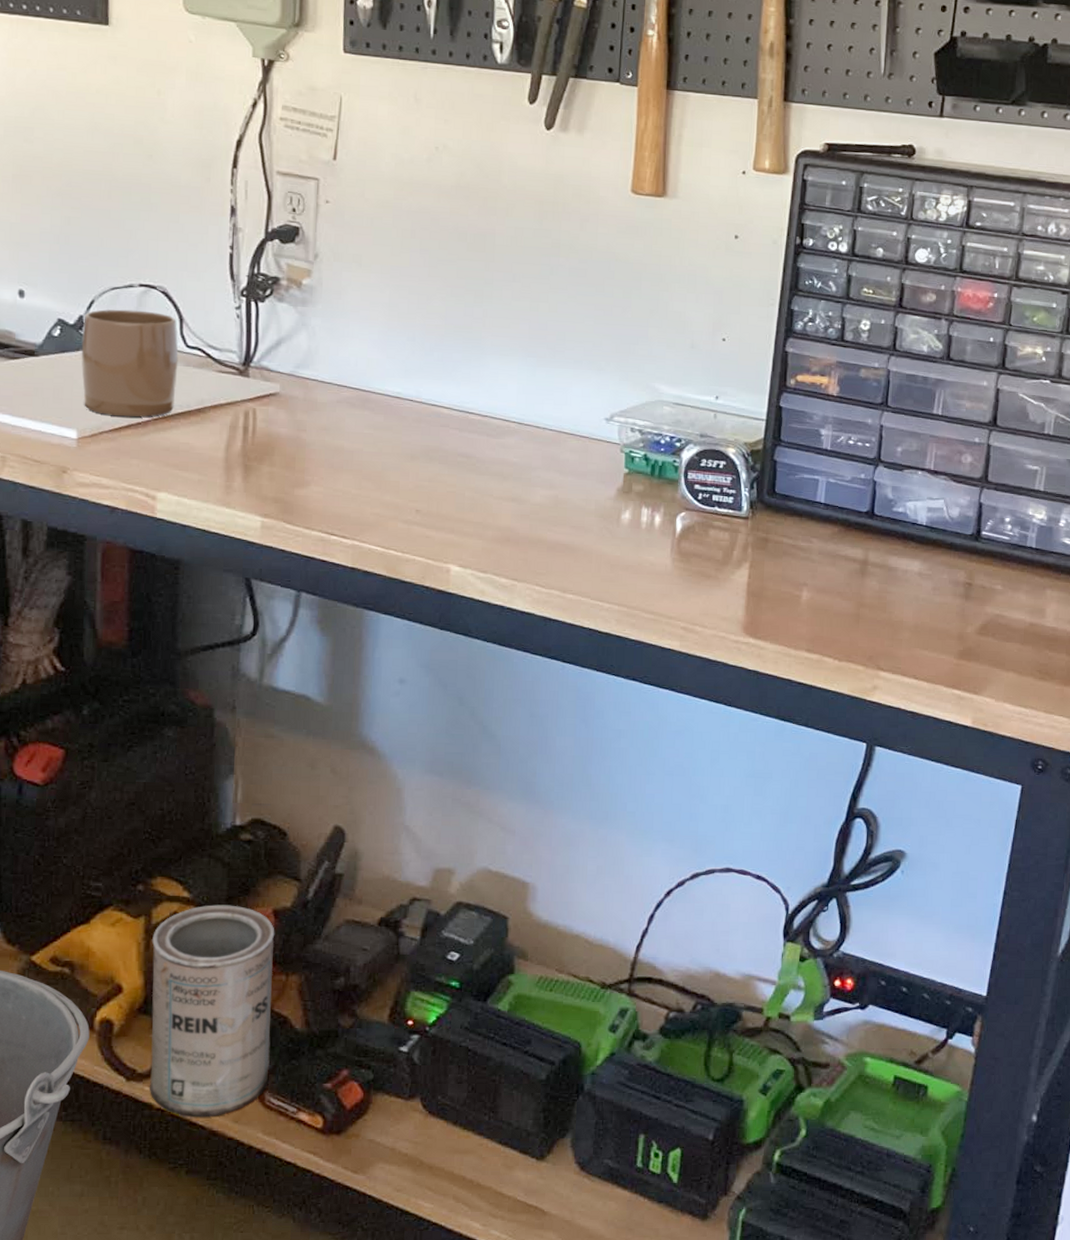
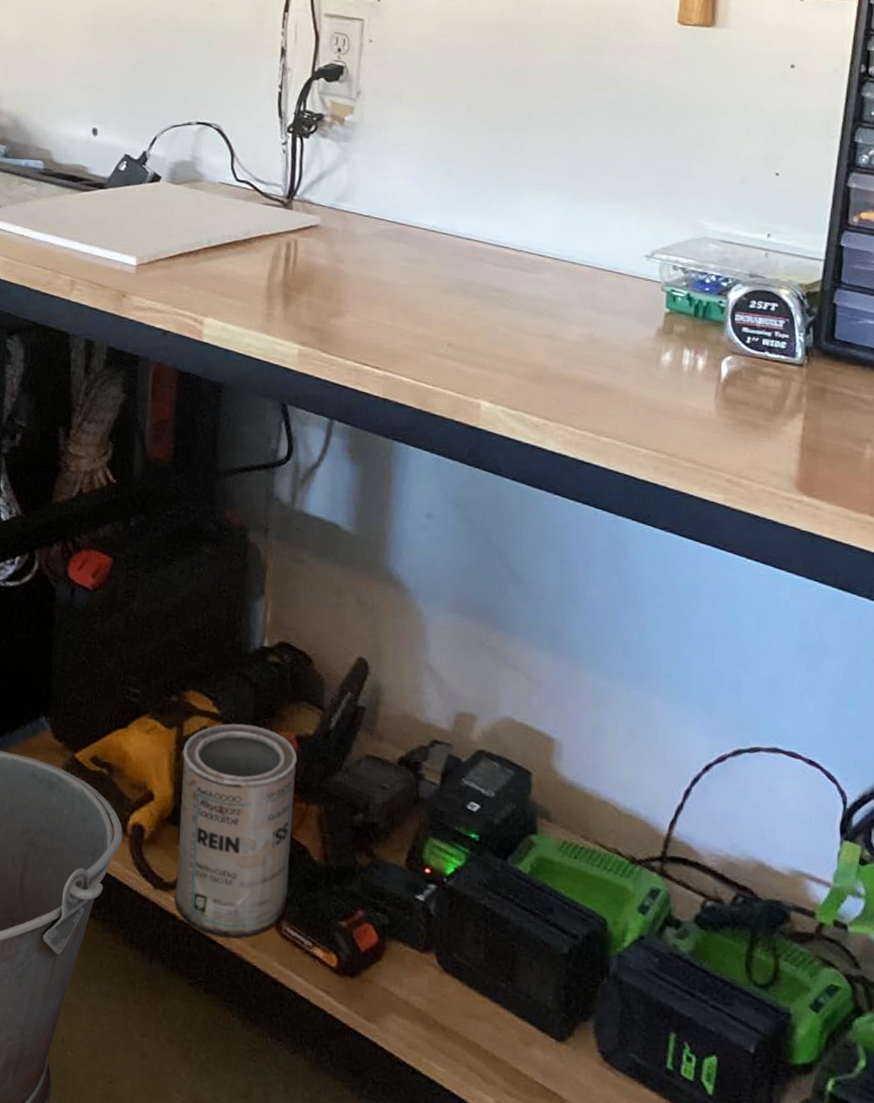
mug: present [81,309,179,417] -> none [143,145,229,246]

